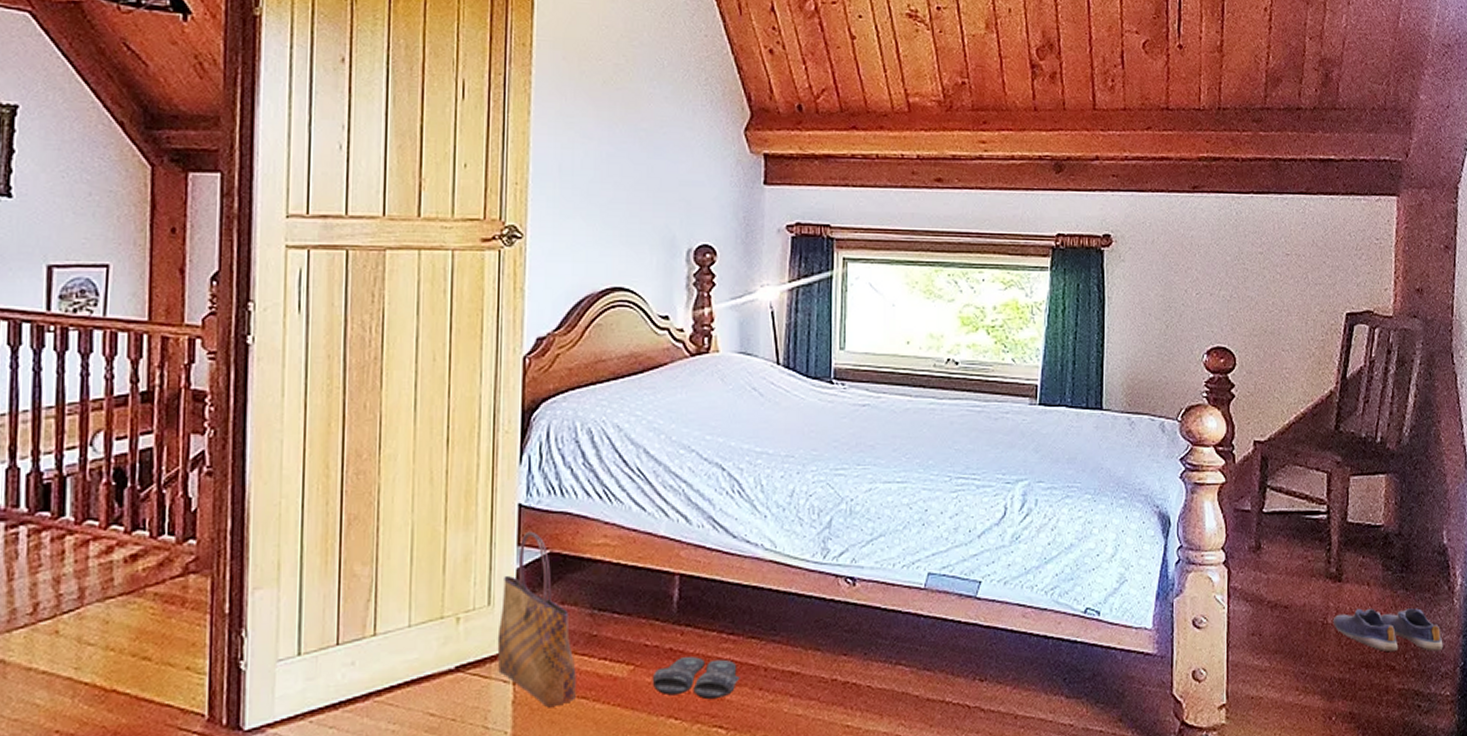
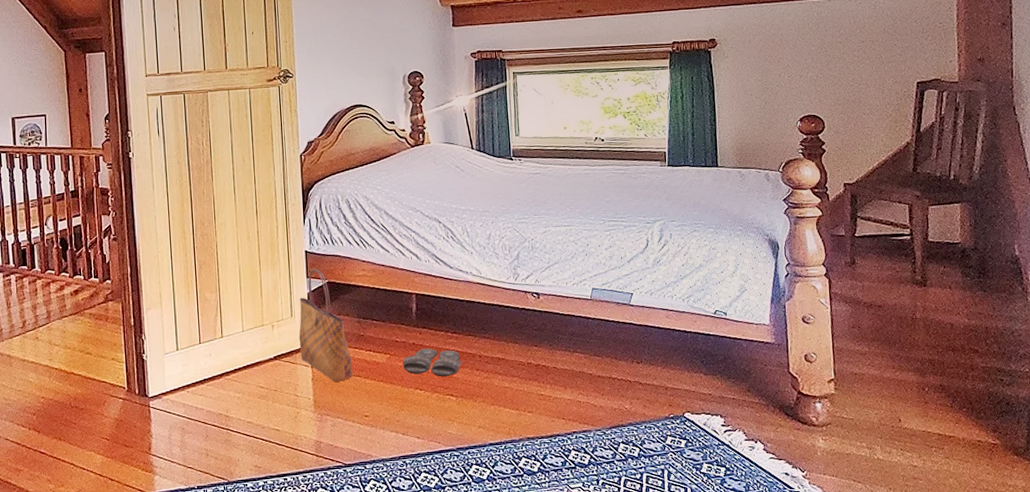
shoe: present [1332,608,1443,651] -> none [920,305,1021,339]

